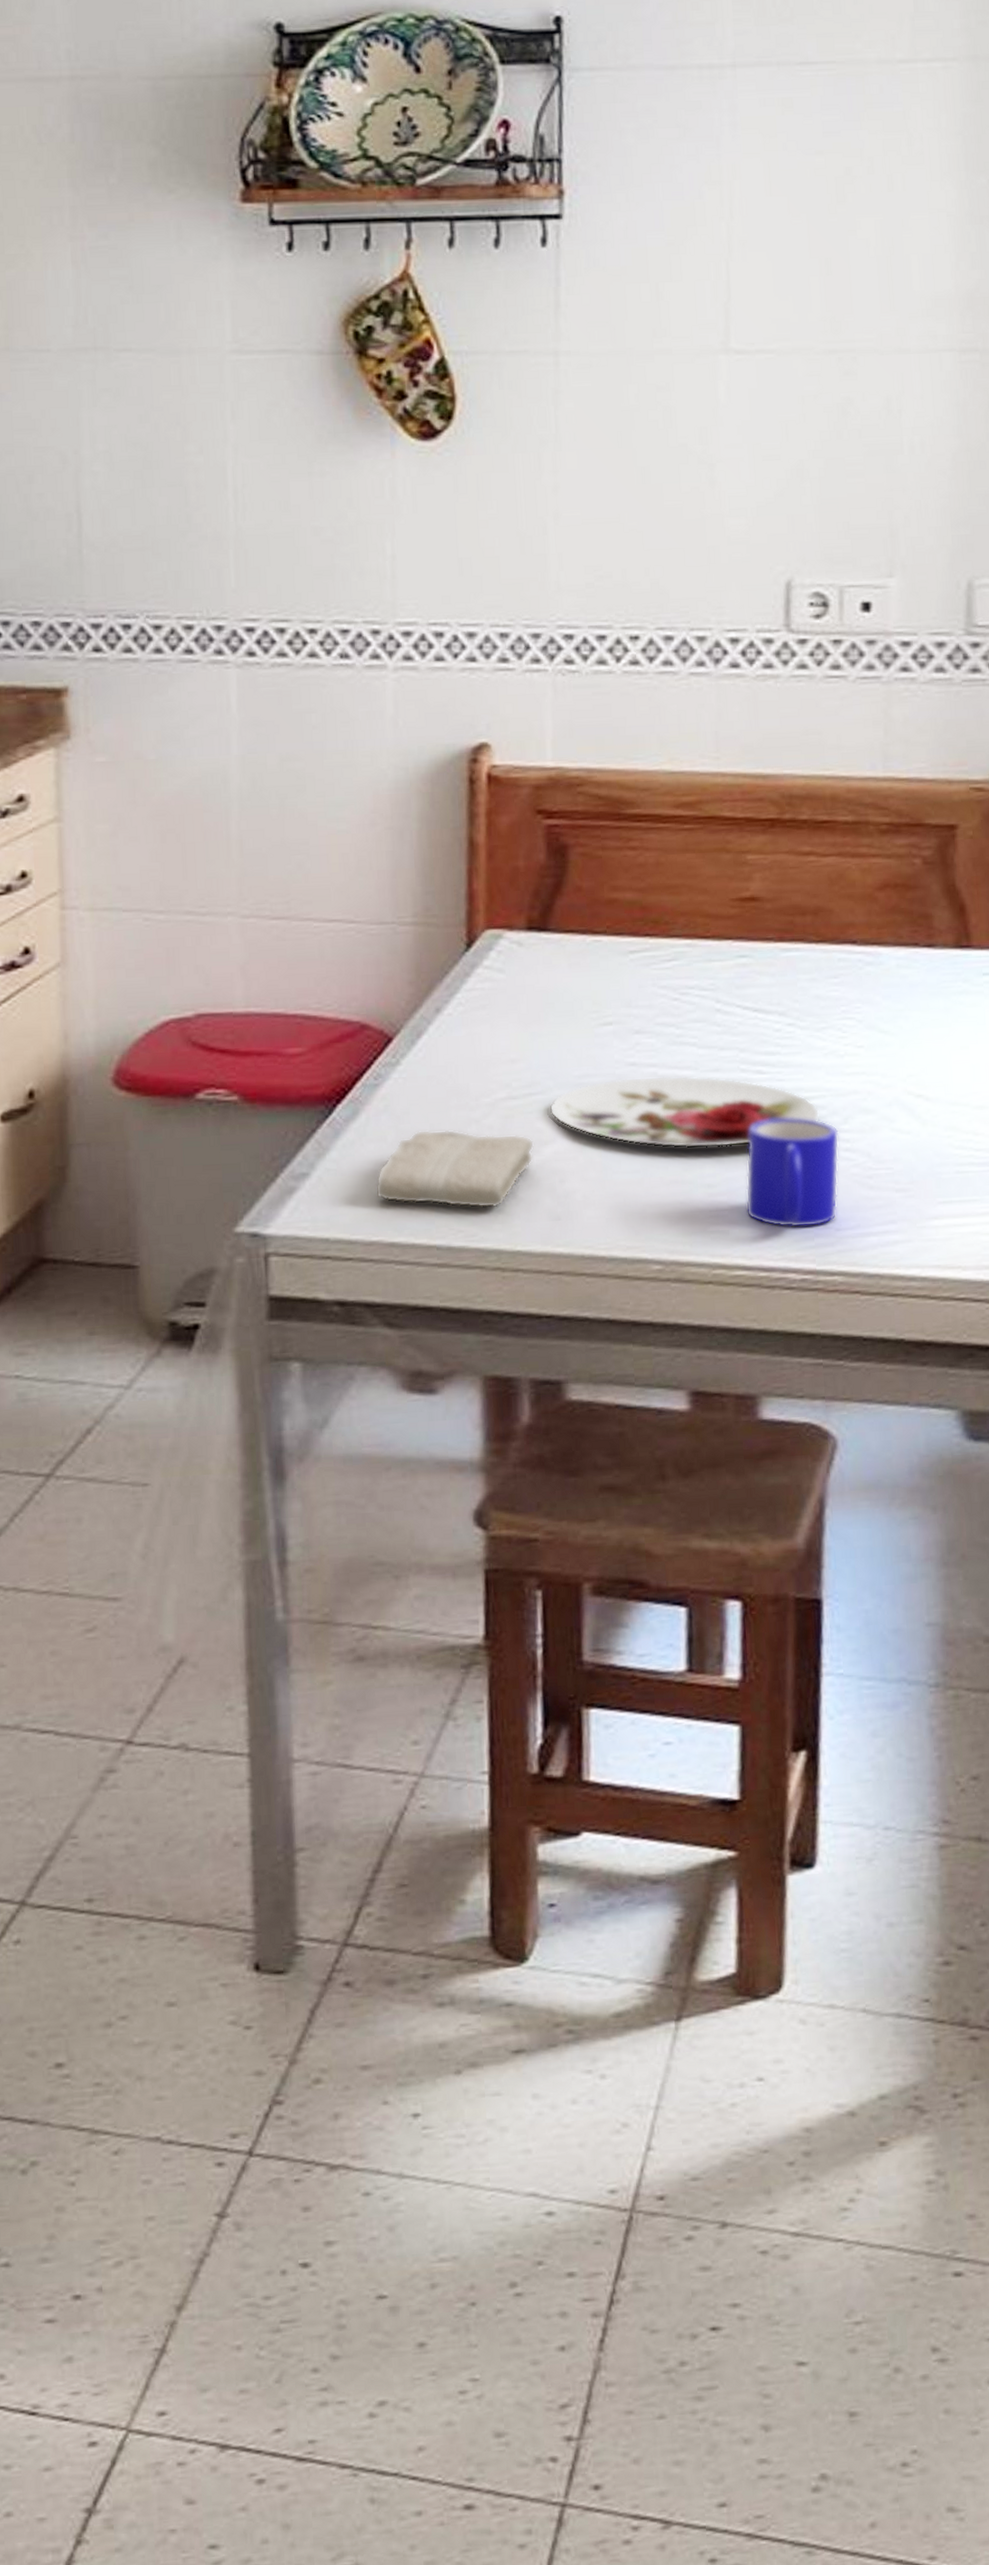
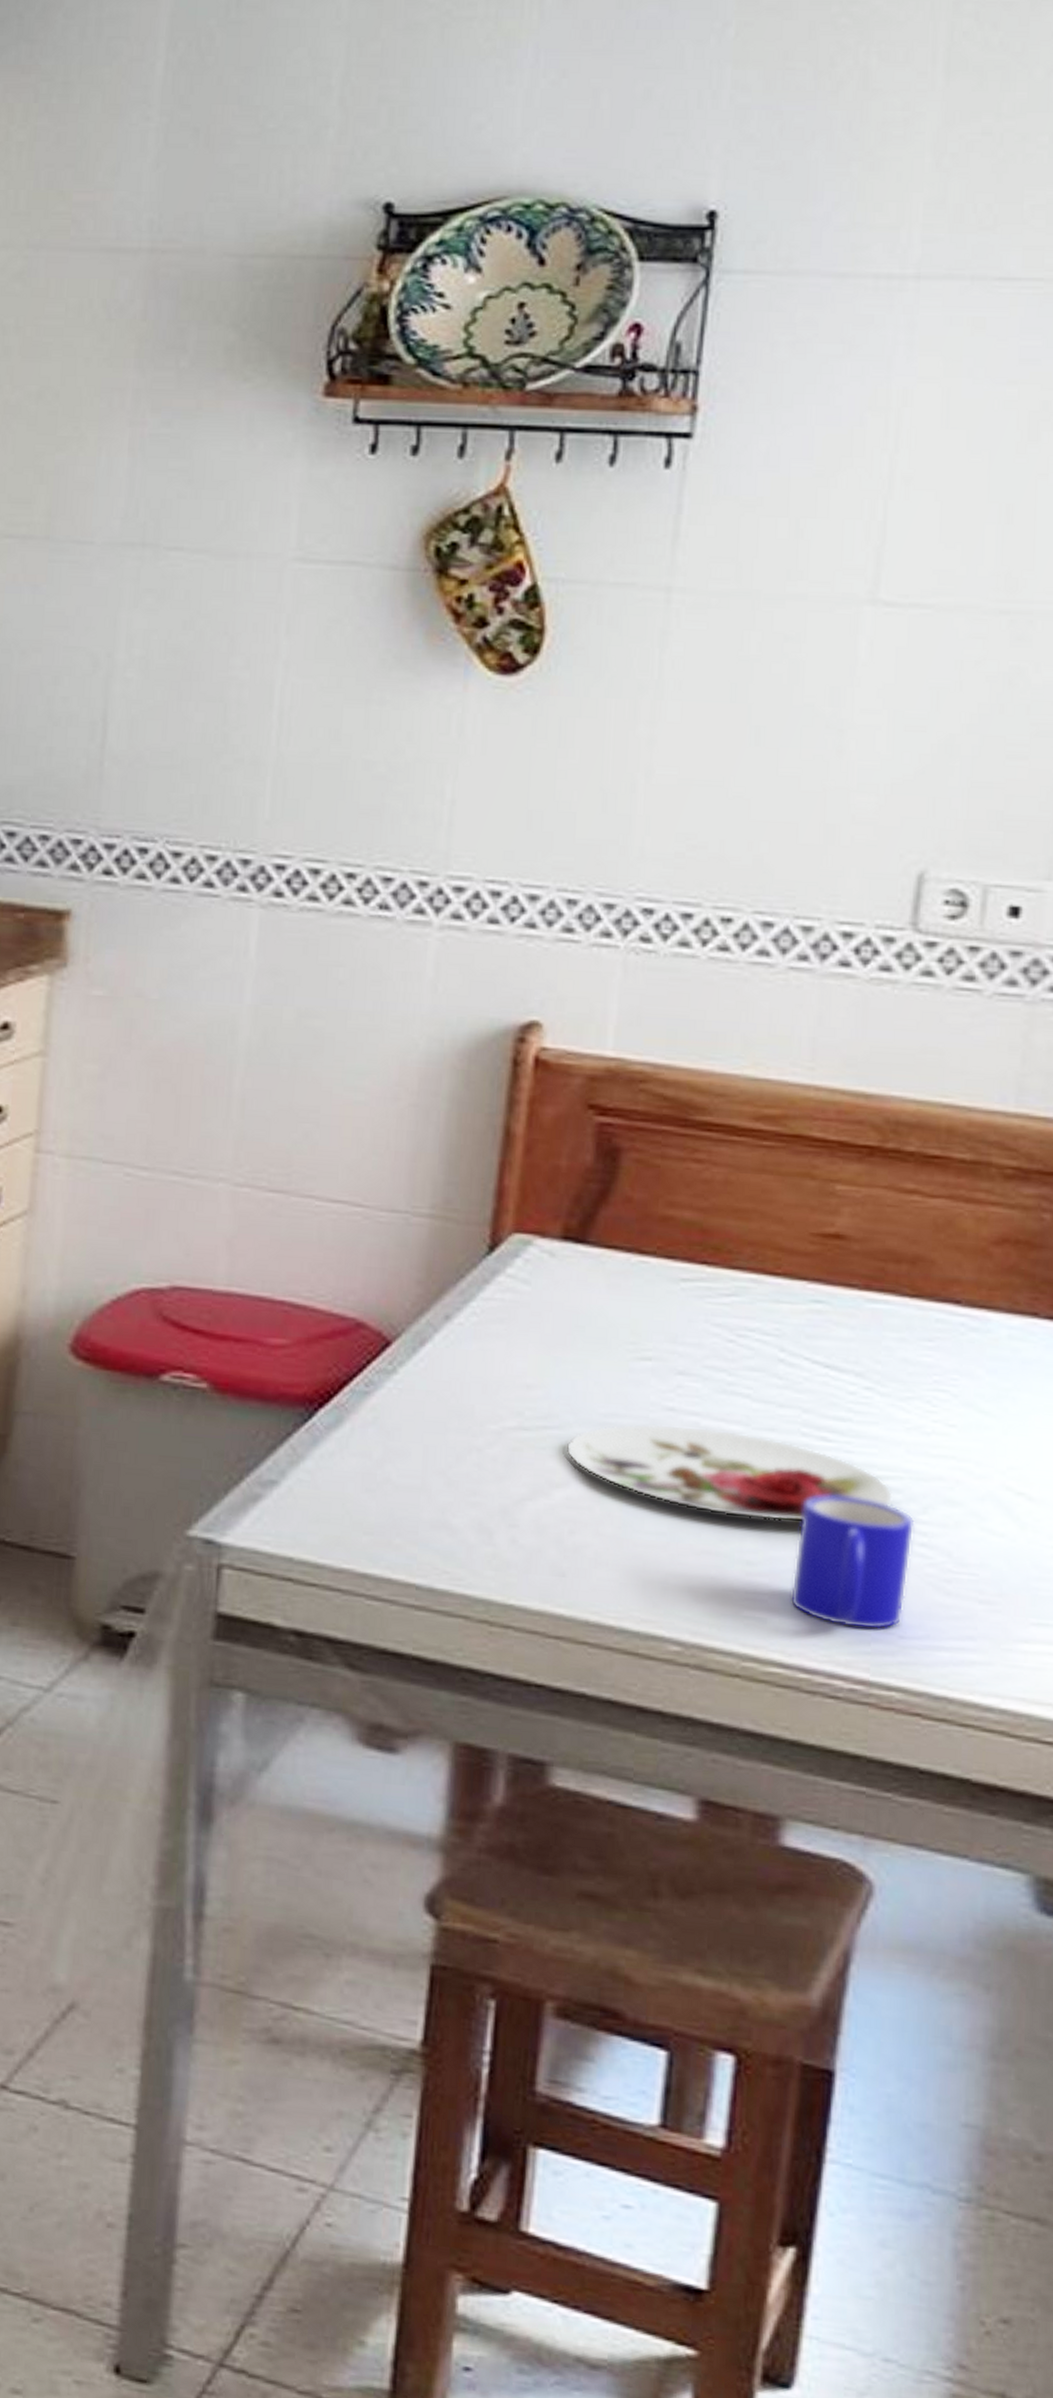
washcloth: present [375,1129,534,1208] -> none [351,1450,543,1552]

